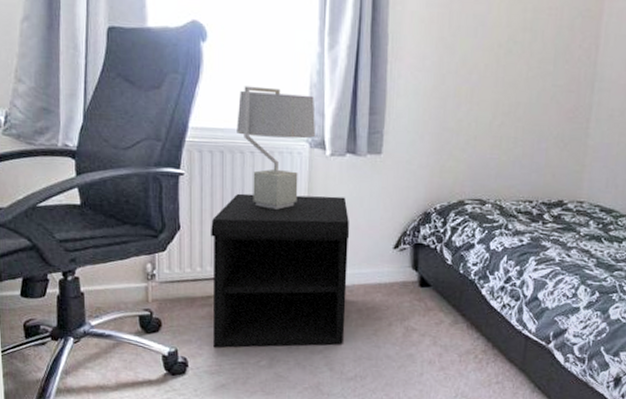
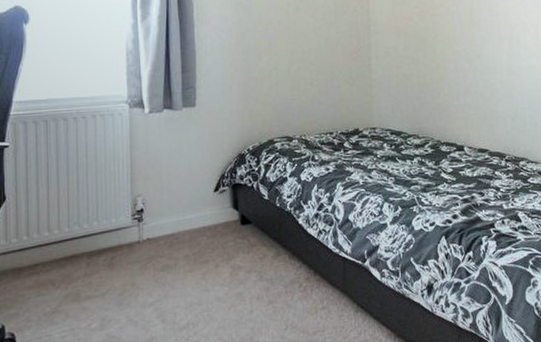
nightstand: present [211,193,350,348] -> none [37,149,174,318]
table lamp: present [236,86,316,210] -> none [59,58,135,169]

